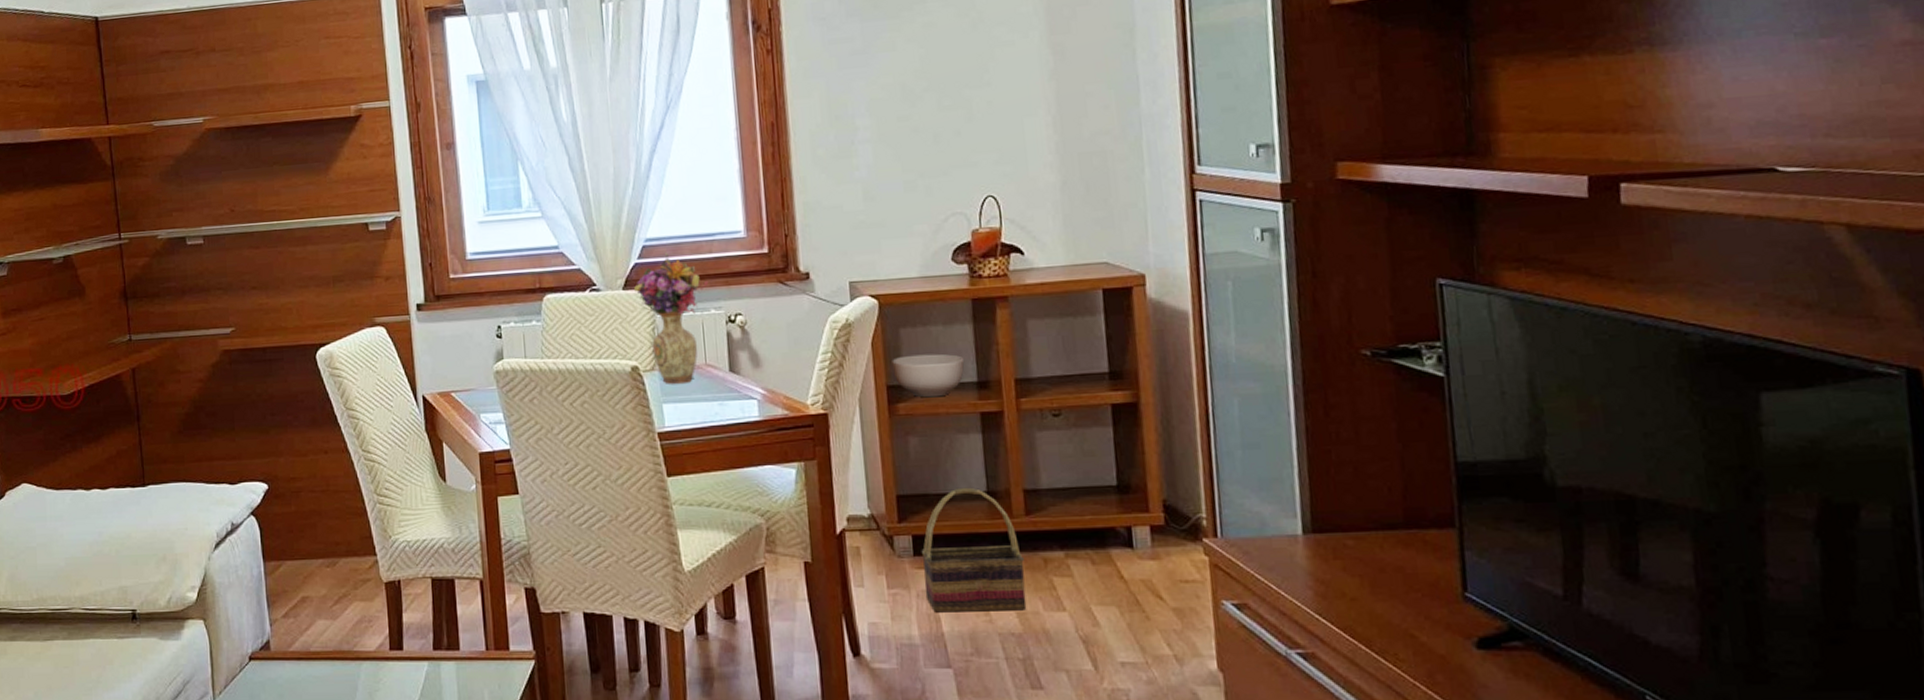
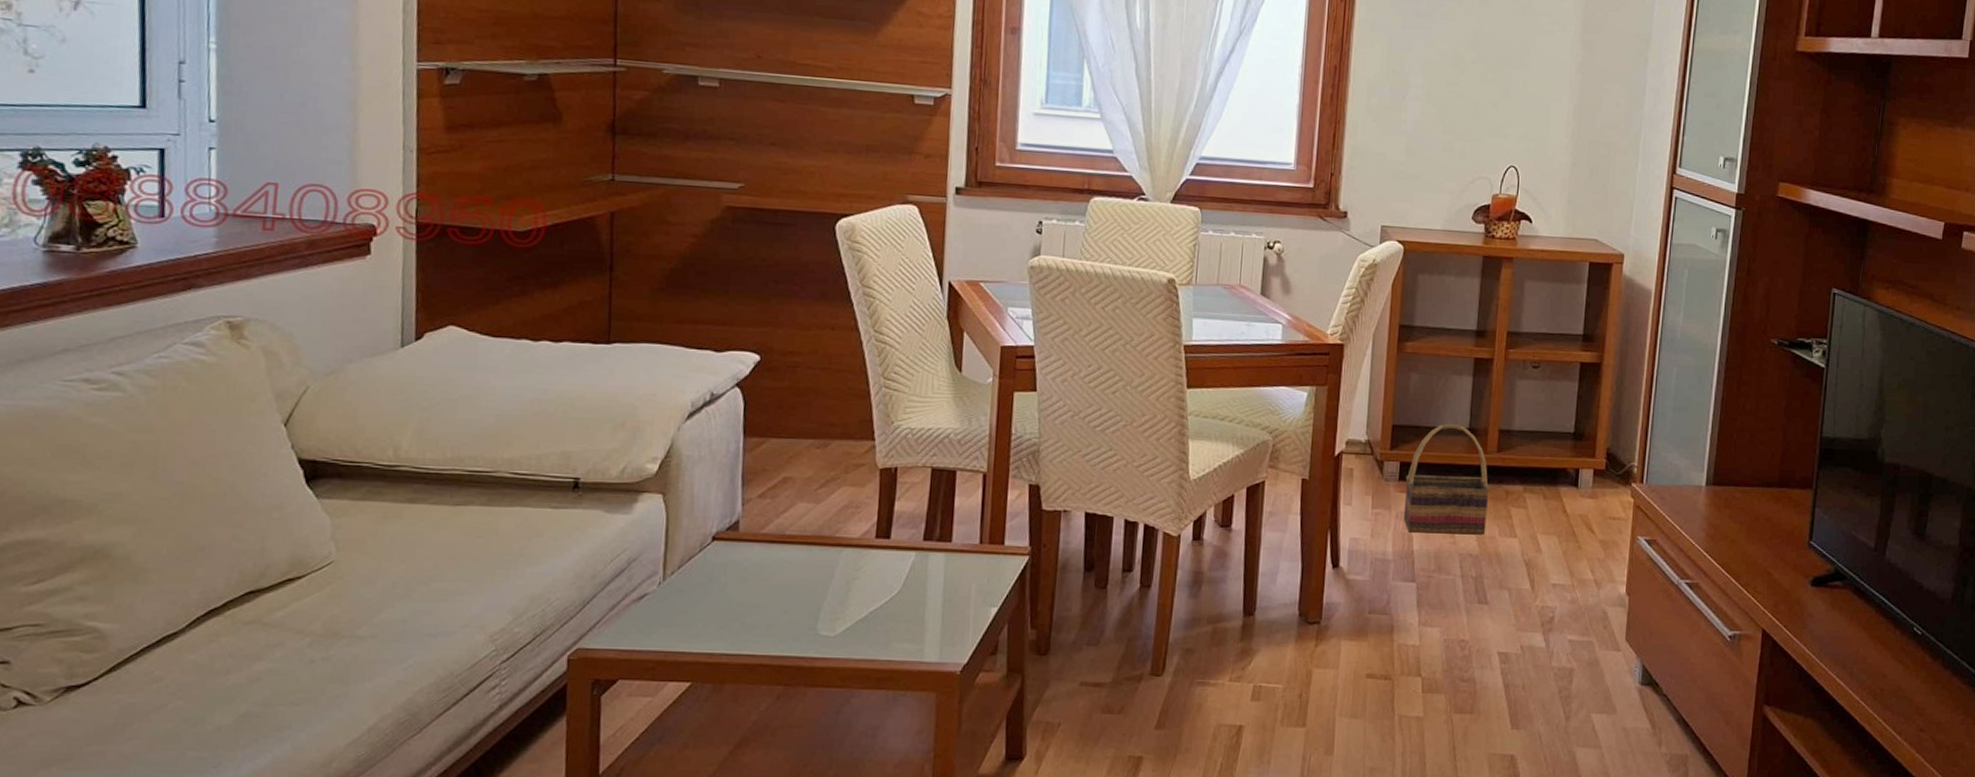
flower arrangement: present [634,253,712,385] -> none [1182,173,1257,302]
bowl: present [892,353,965,398] -> none [1407,299,1469,340]

